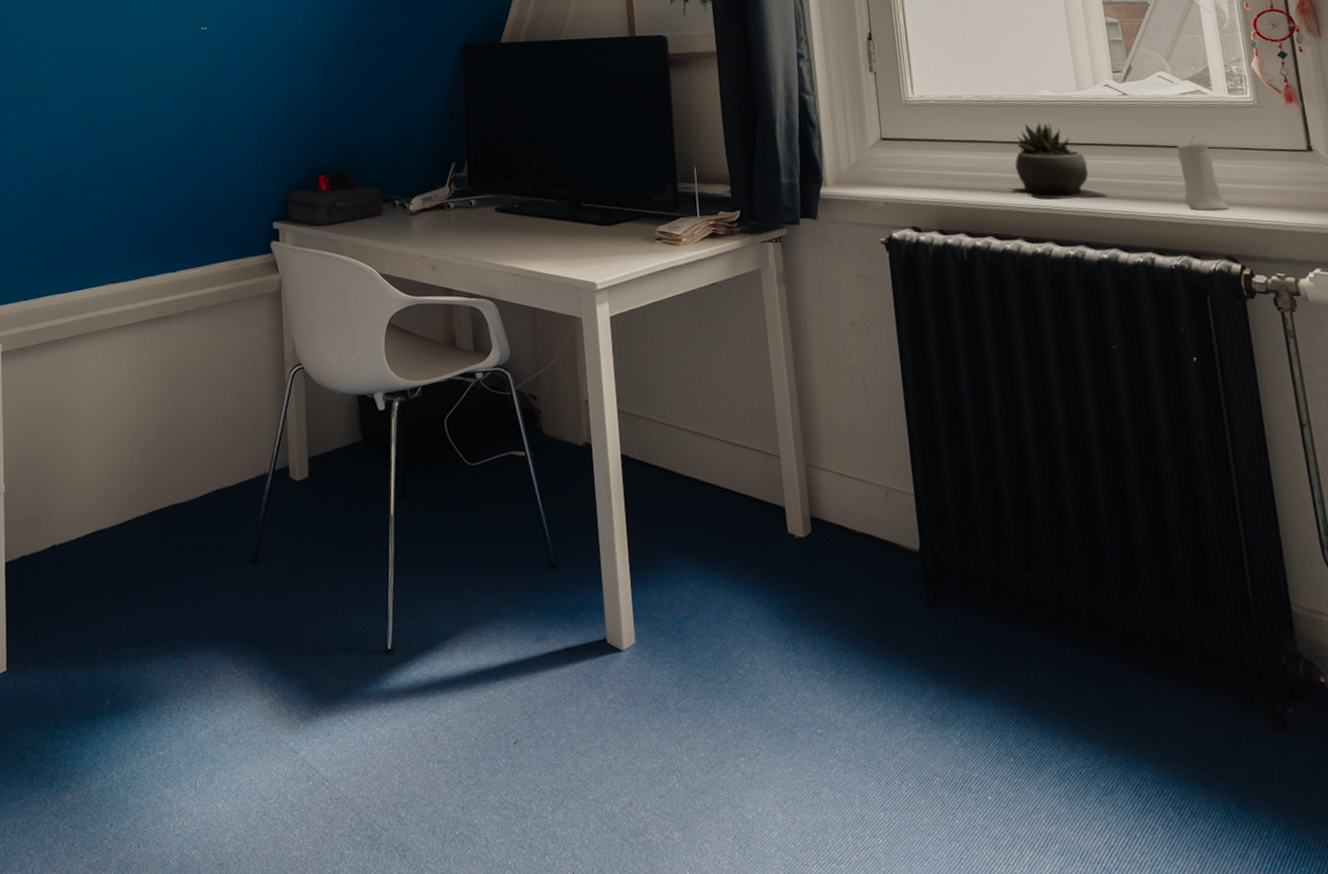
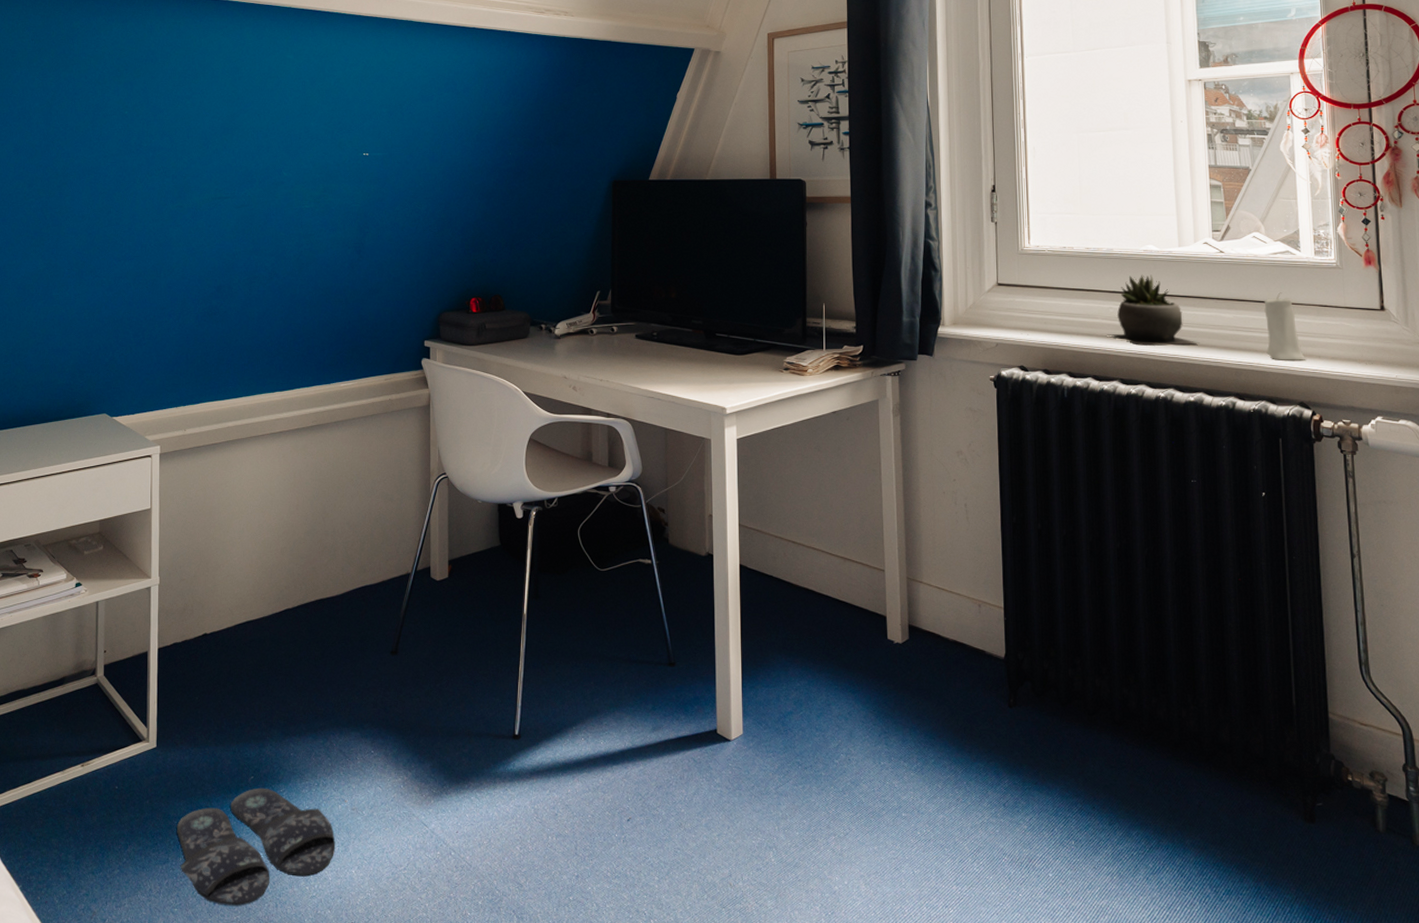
slippers: none [31,713,200,846] -> present [177,787,336,906]

